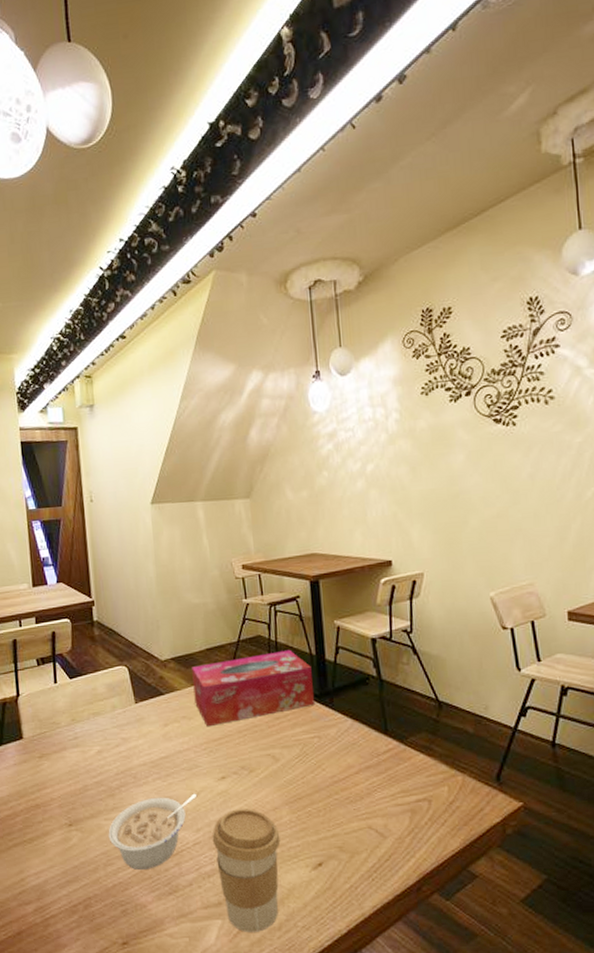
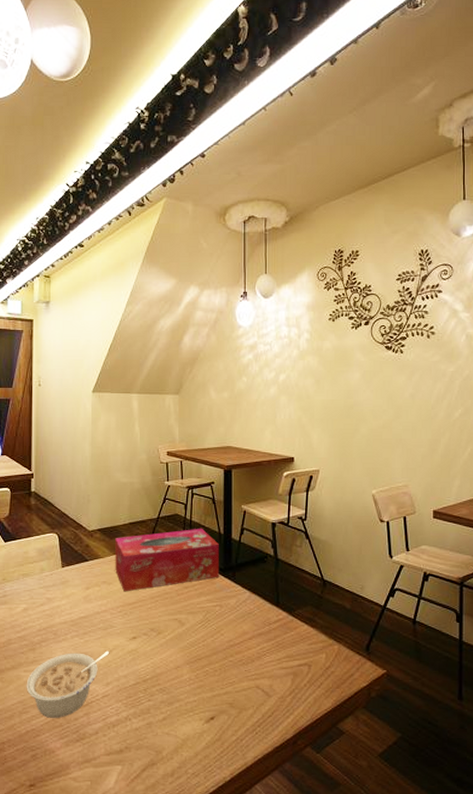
coffee cup: present [212,809,281,932] -> none [119,666,180,777]

